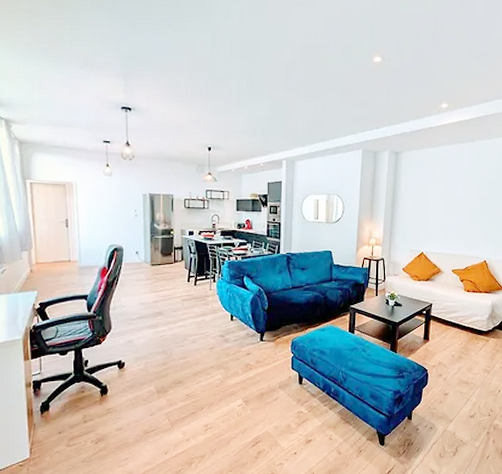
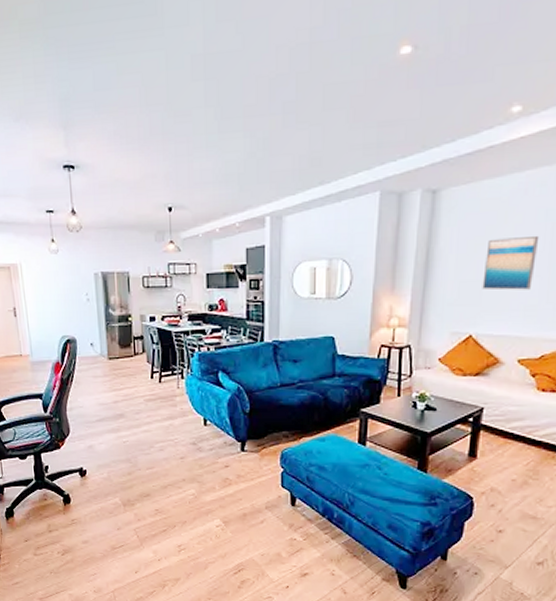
wall art: none [428,187,461,222] -> present [482,235,540,290]

